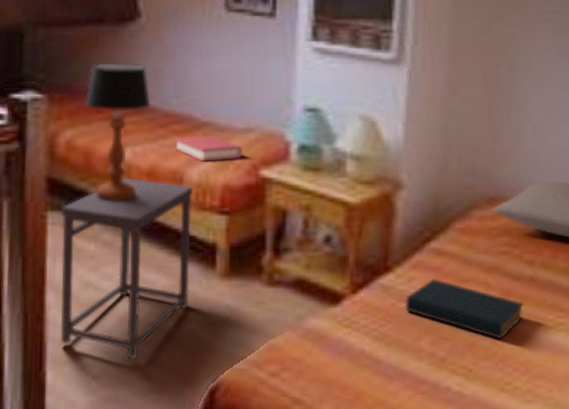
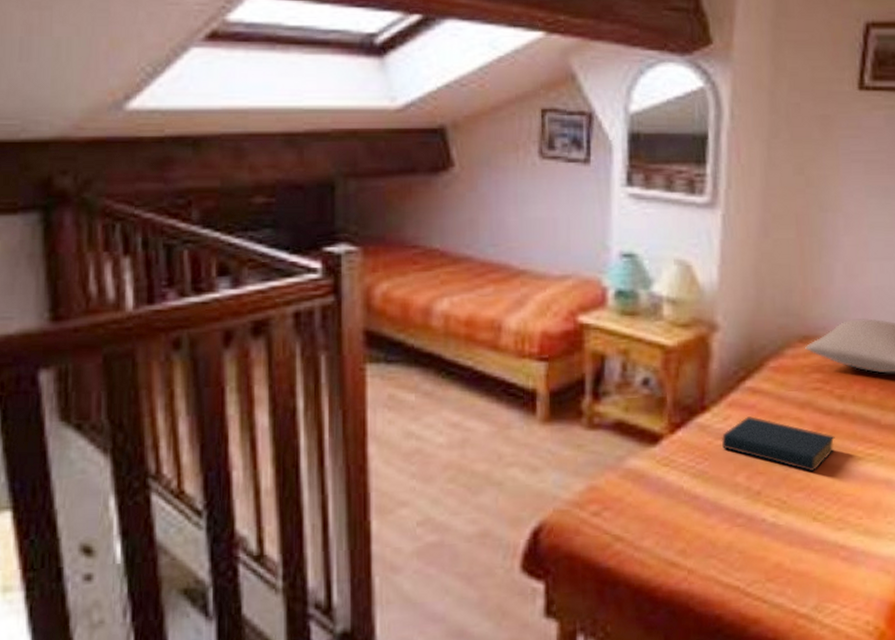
side table: present [59,176,194,359] -> none [380,327,512,505]
table lamp: present [84,63,151,201] -> none [399,213,467,351]
hardback book: present [174,134,243,162] -> none [492,282,561,310]

